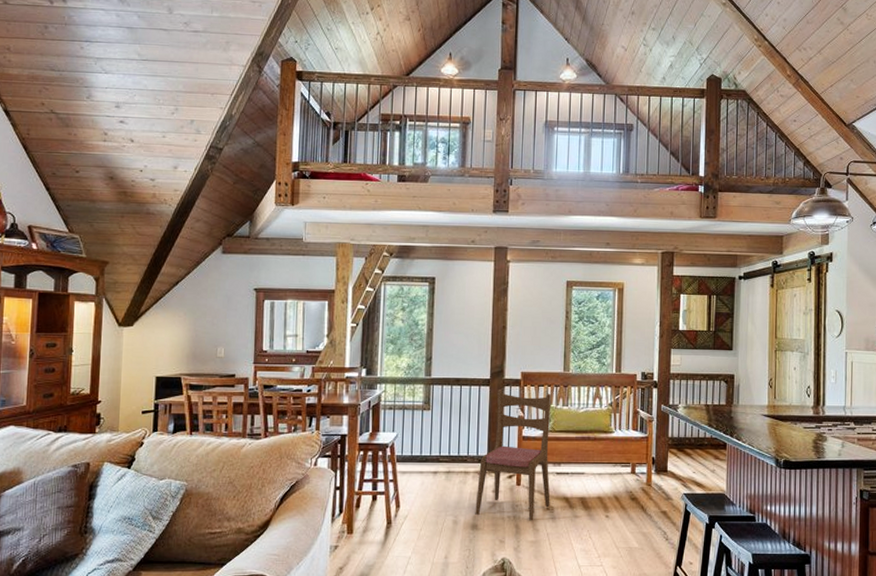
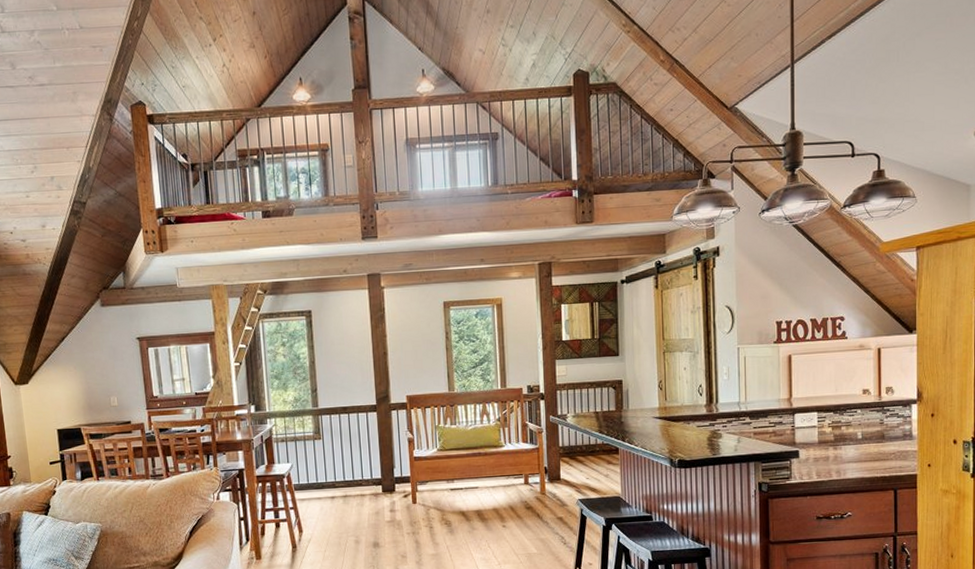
dining chair: present [475,390,551,521] -> none [374,413,447,536]

